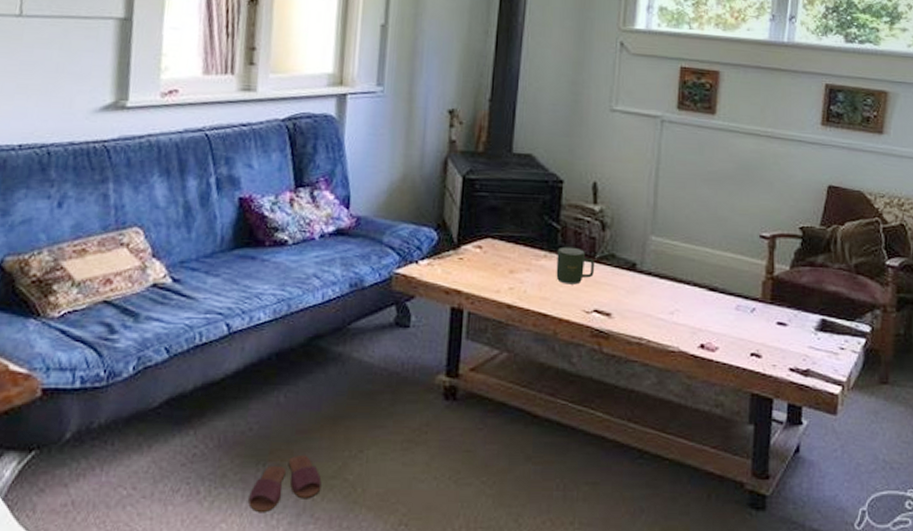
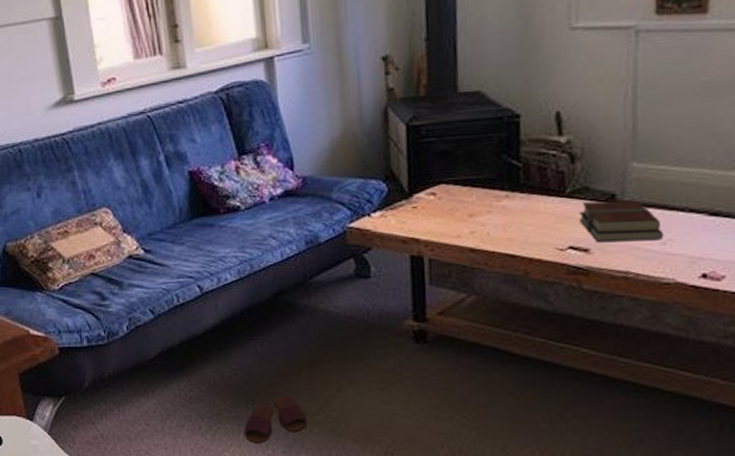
mug: present [556,246,595,285] -> none [520,183,566,223]
books: none [604,269,672,310] -> present [578,200,664,243]

